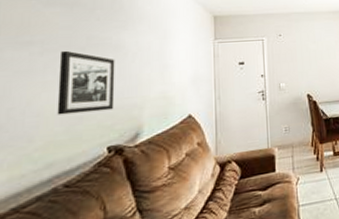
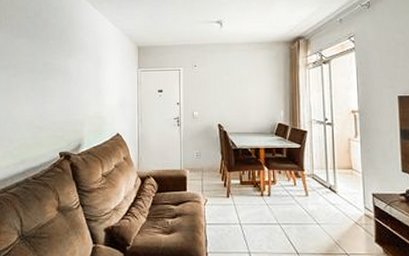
picture frame: present [57,50,115,115] -> none [26,73,64,124]

